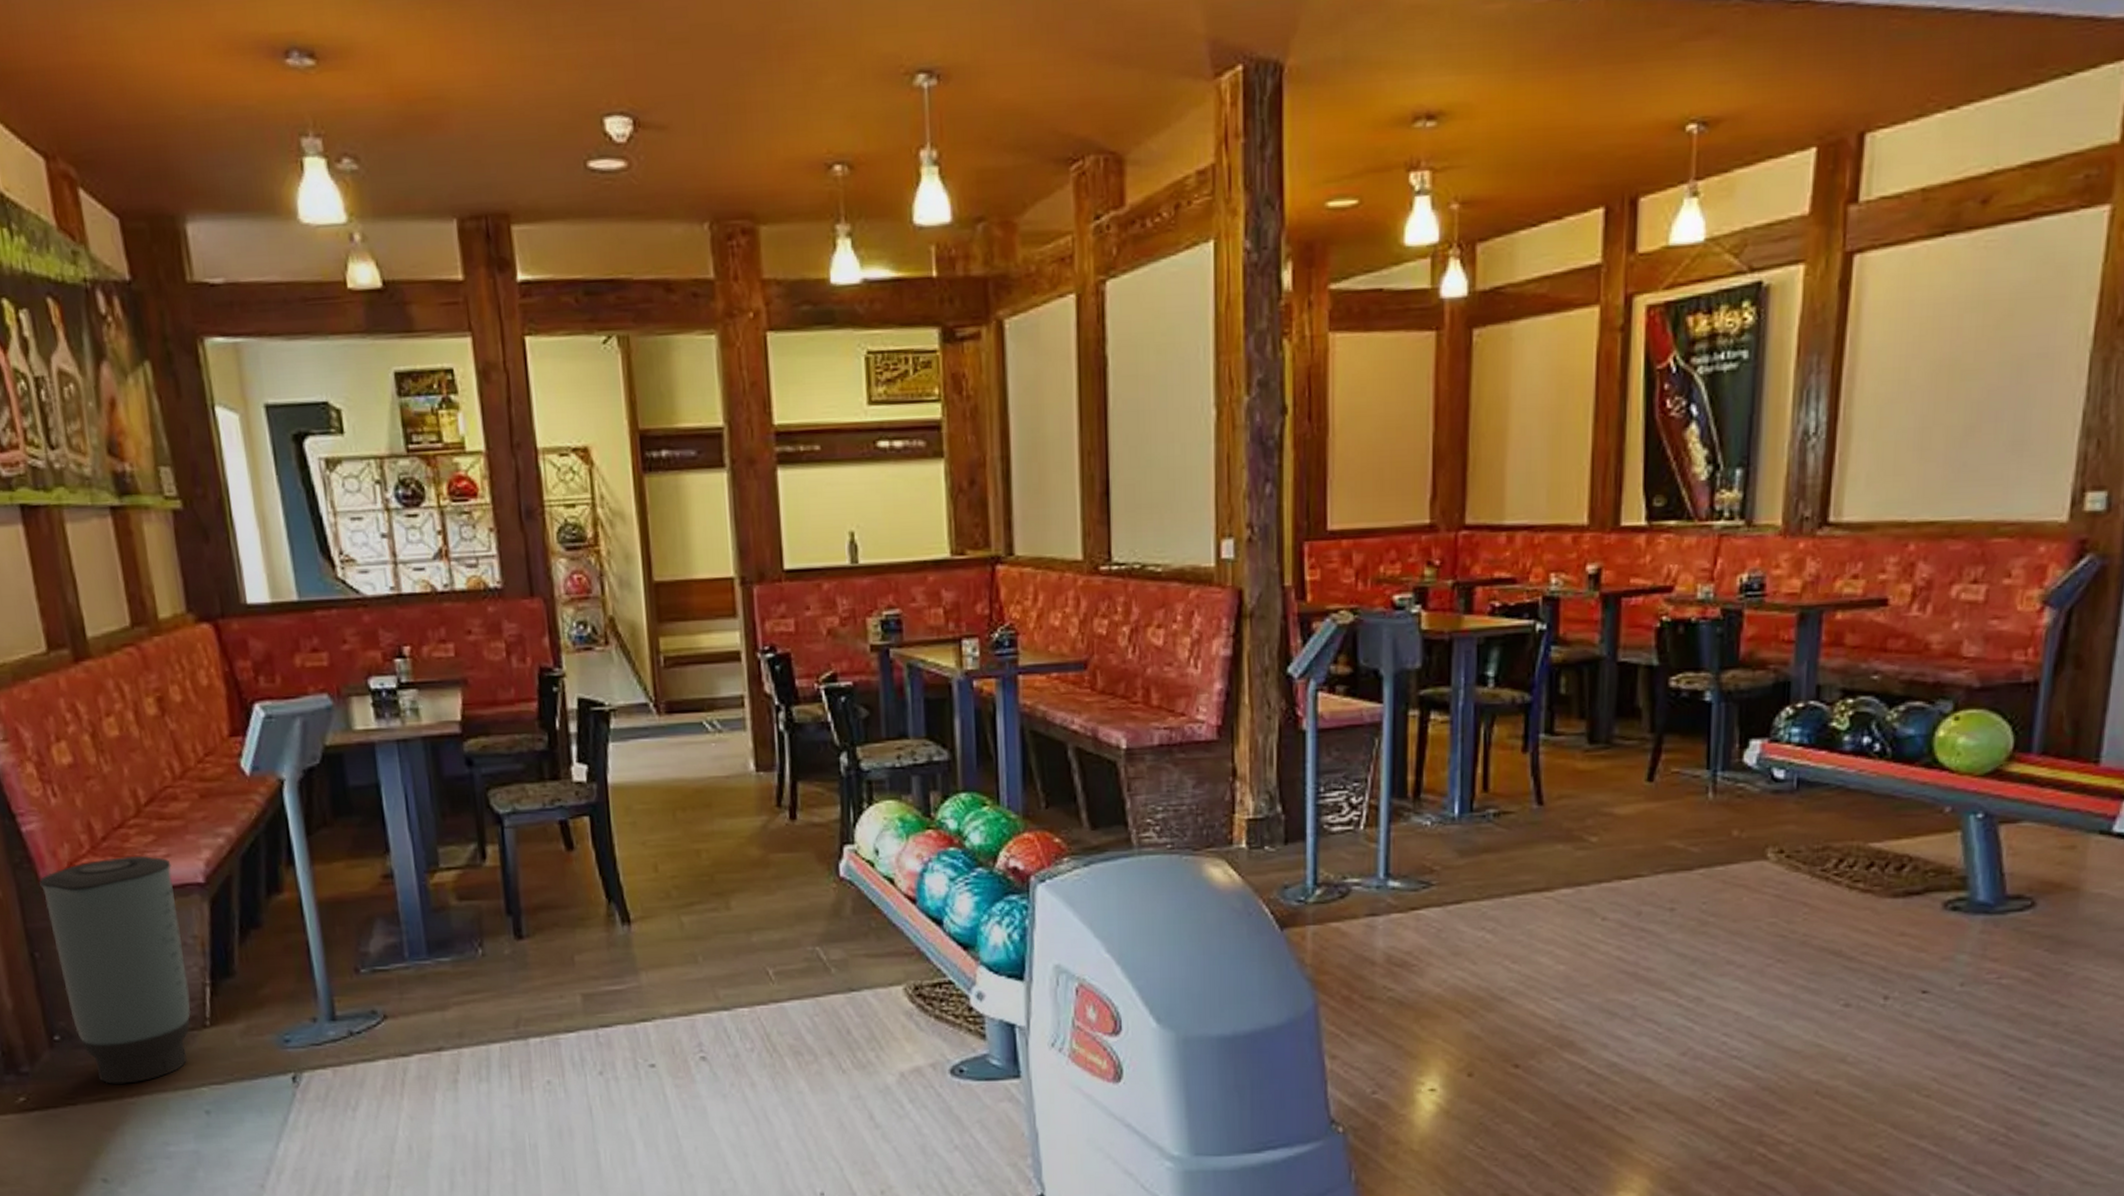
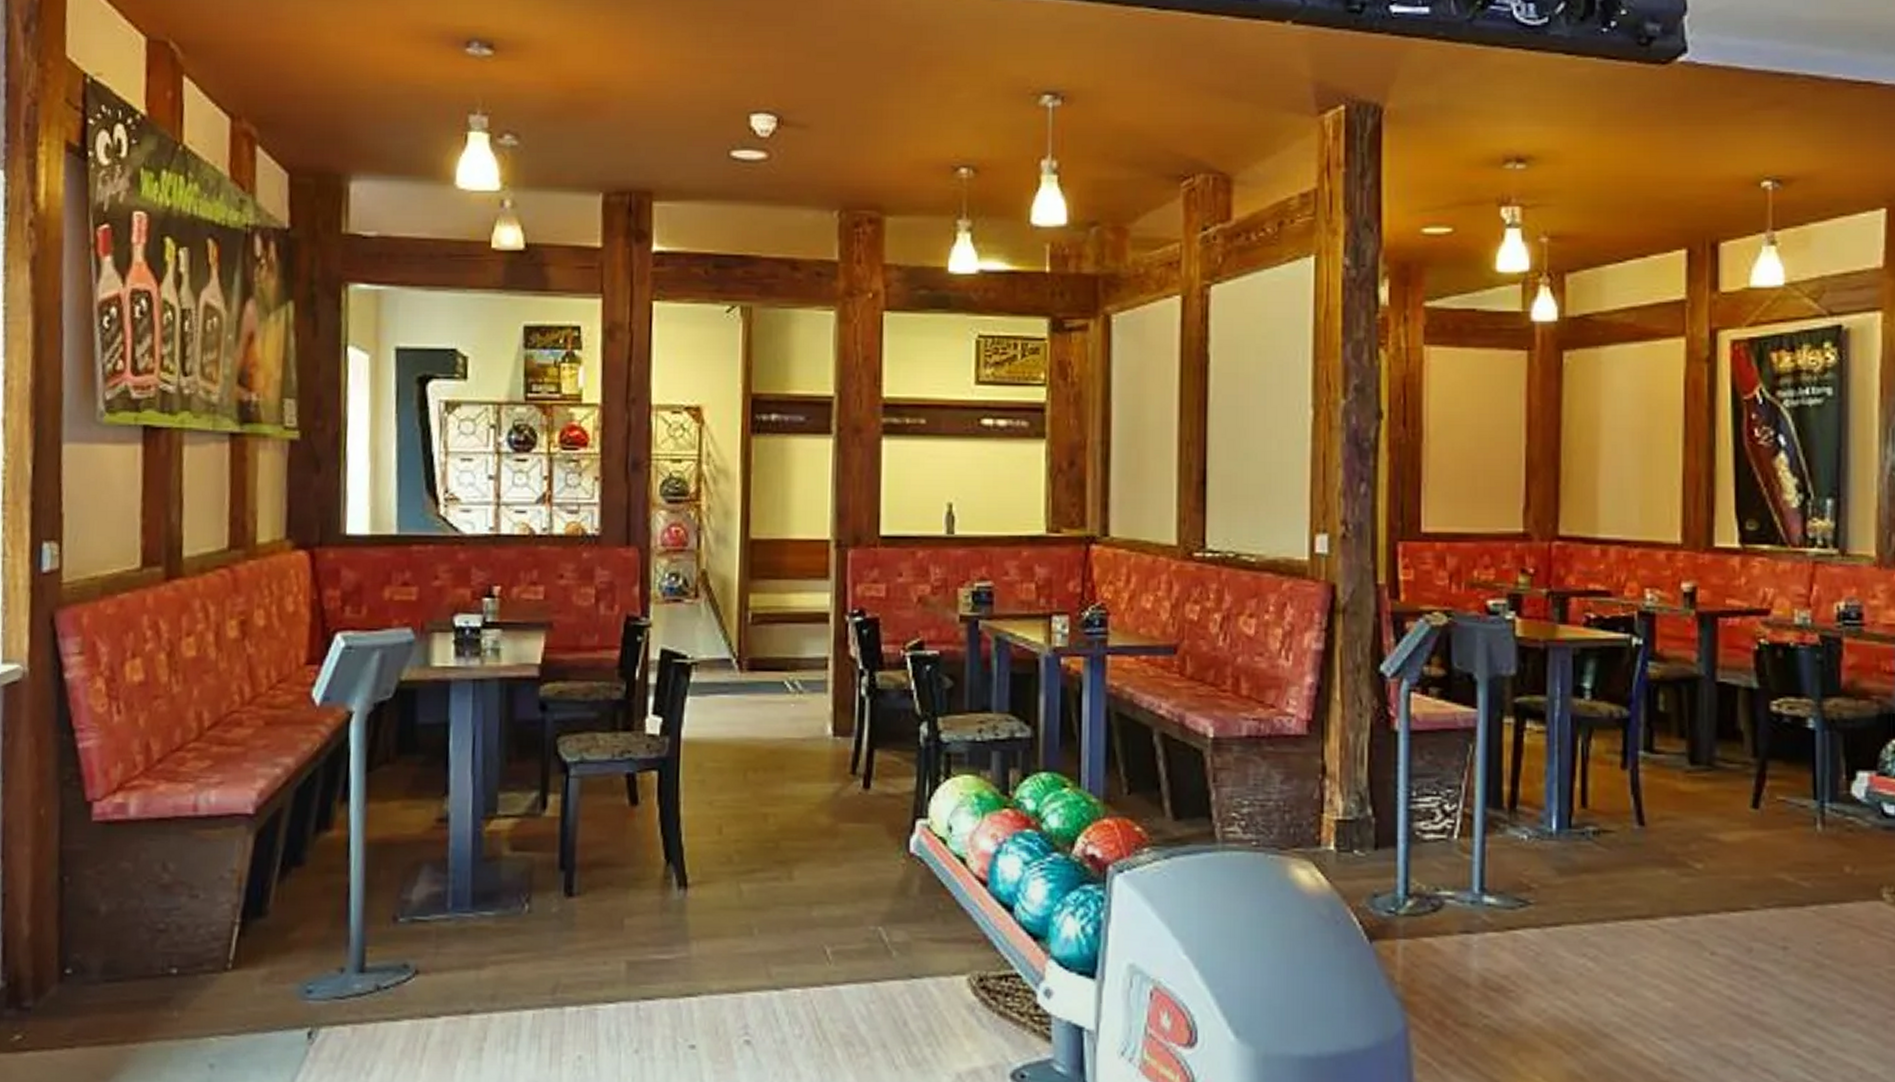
trash can: present [39,855,191,1084] -> none [85,781,223,1028]

